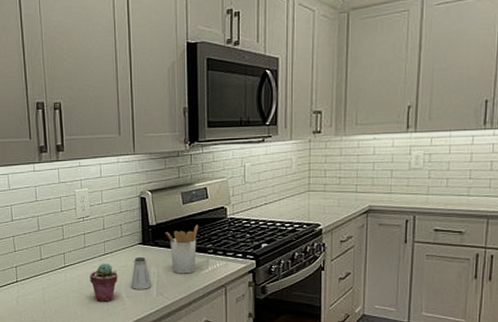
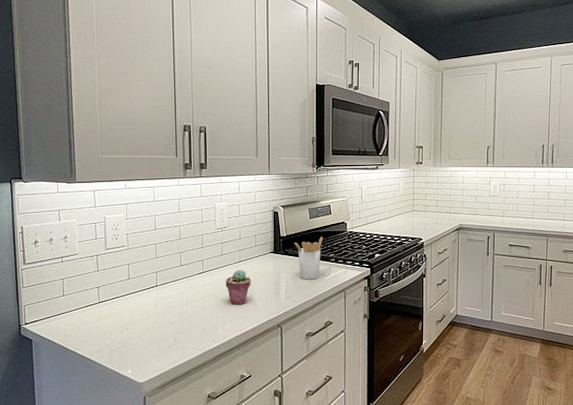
saltshaker: present [130,256,151,289] -> none [262,264,281,293]

